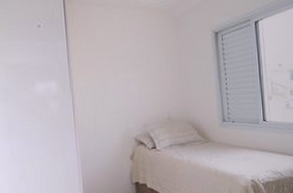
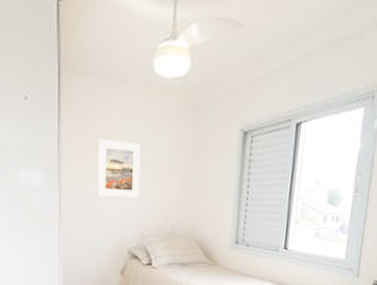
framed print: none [100,50,138,97] -> present [97,139,141,199]

